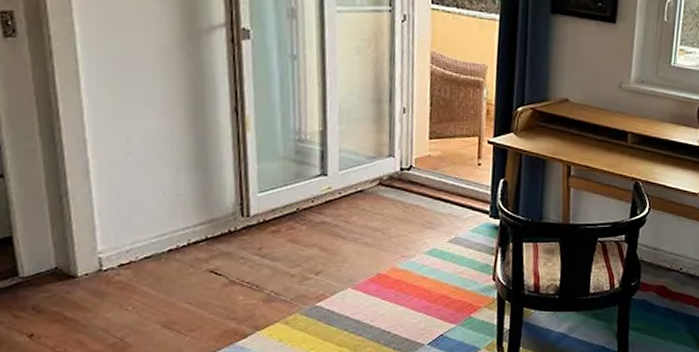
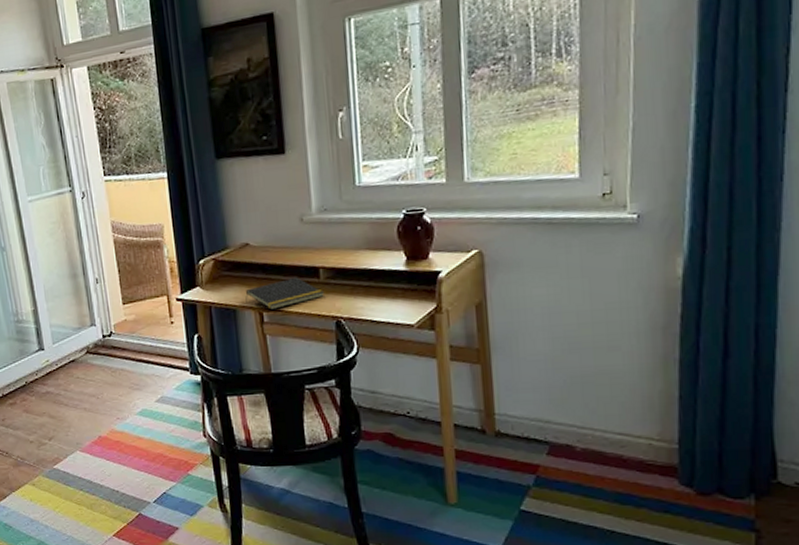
notepad: none [556,137,629,165] -> present [245,277,324,310]

